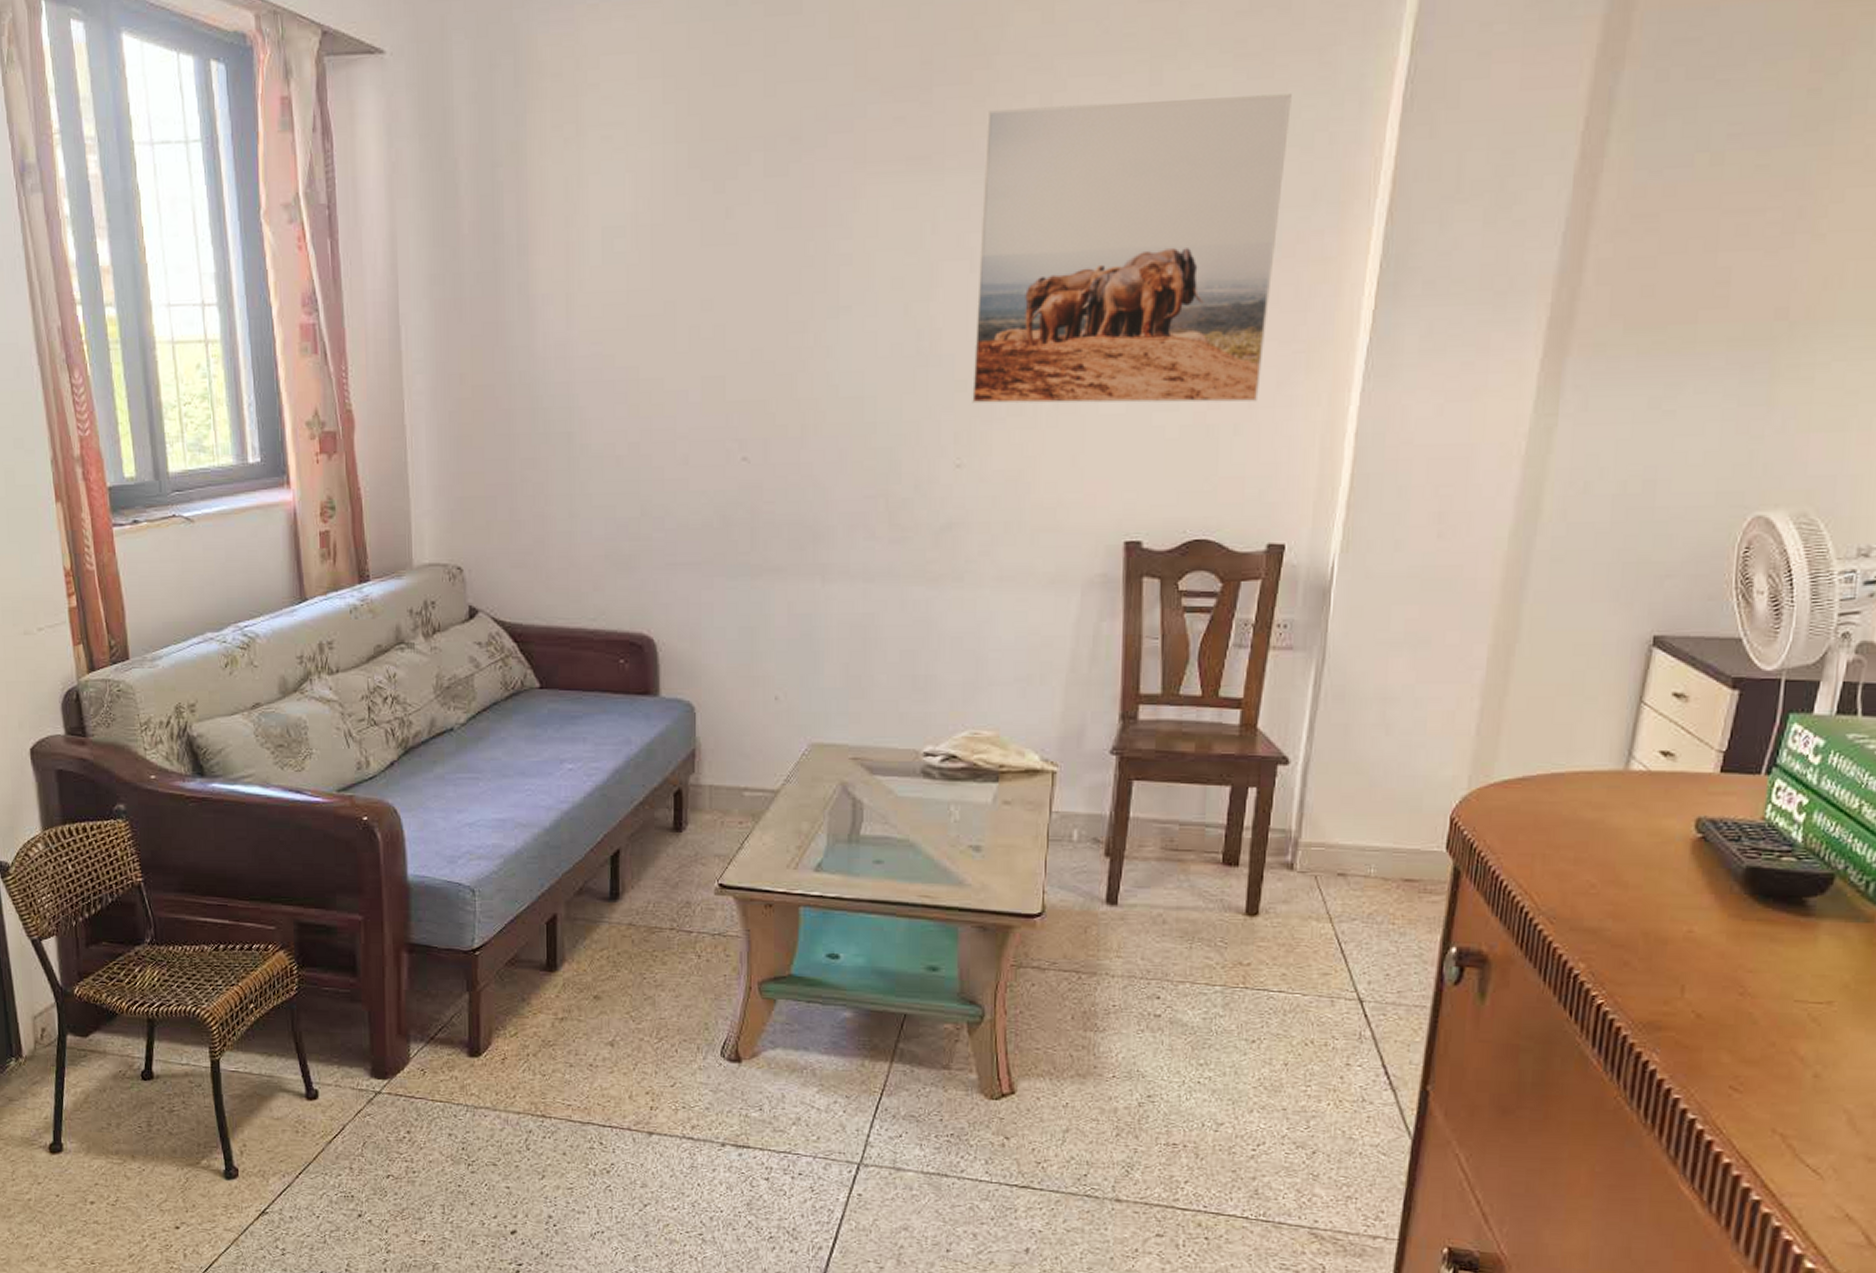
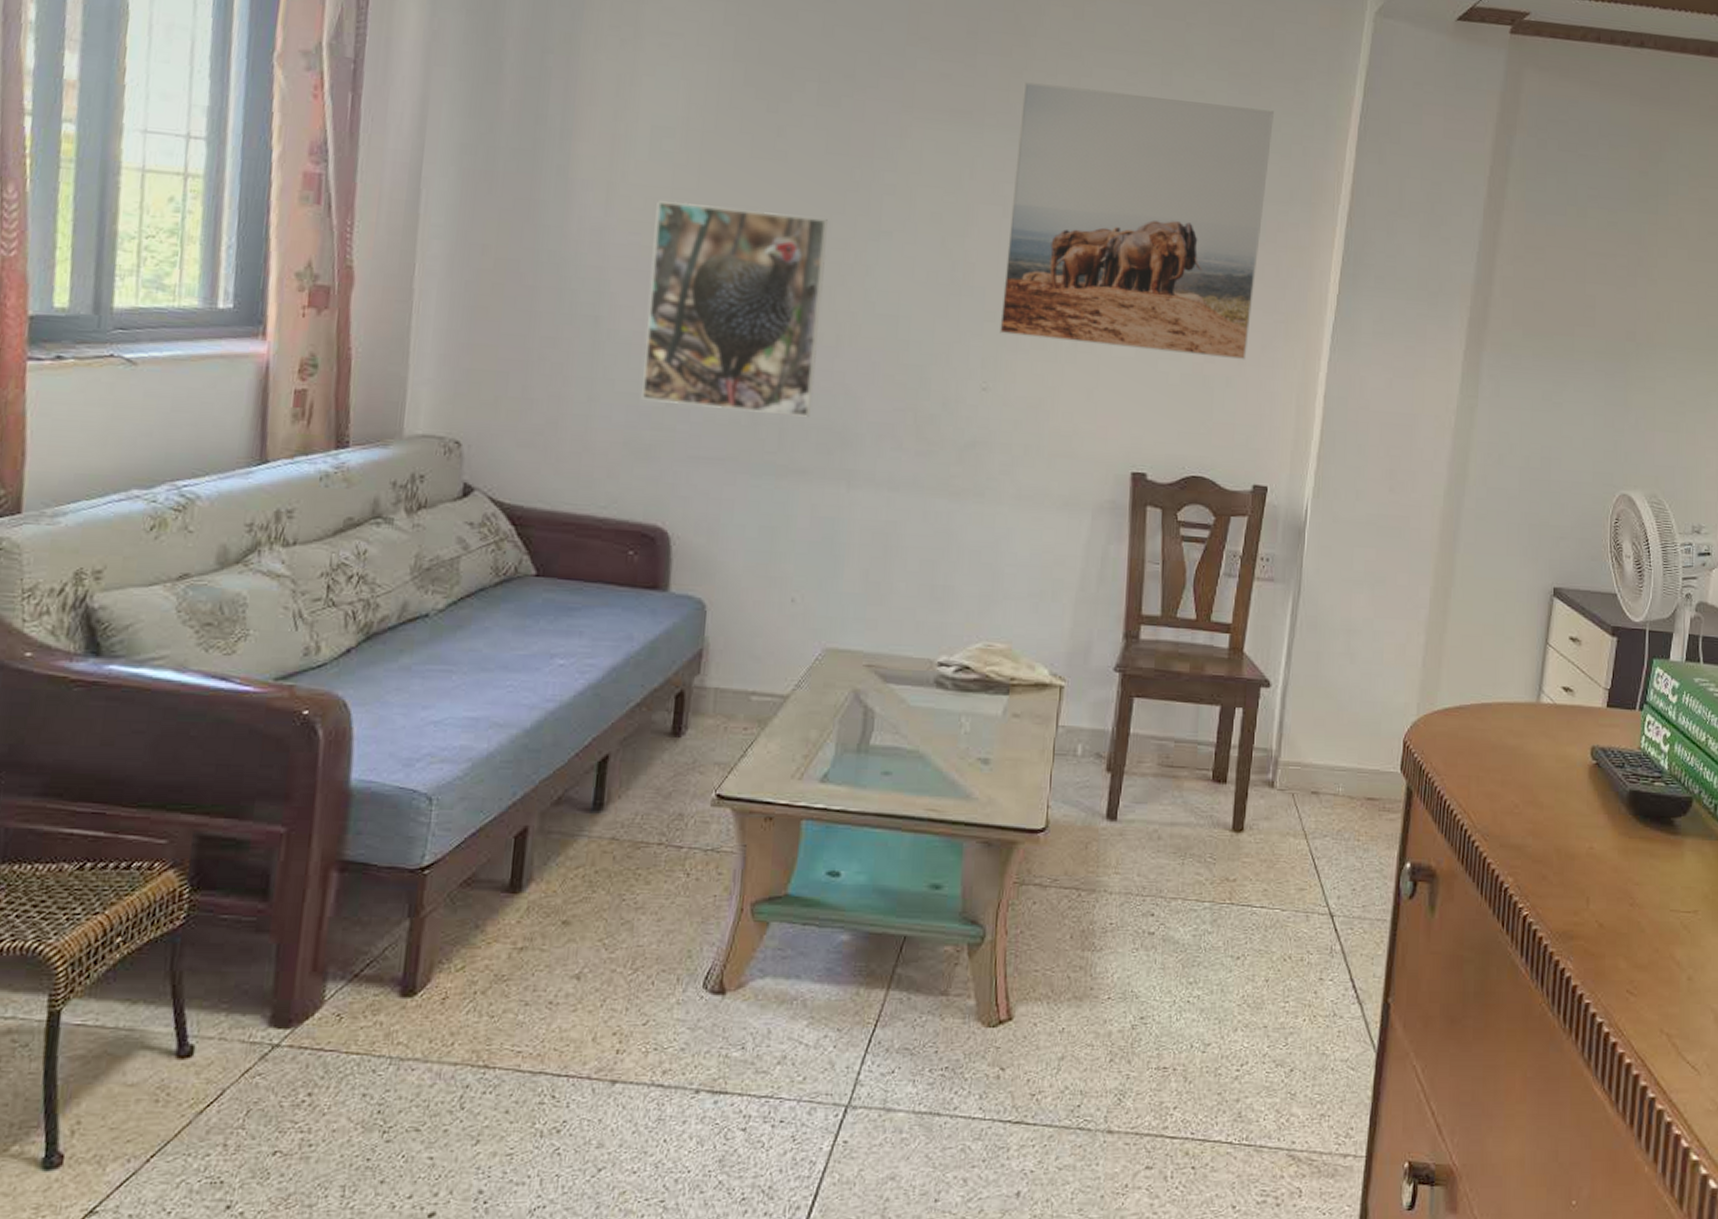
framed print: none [614,301,785,514] -> present [641,201,828,417]

